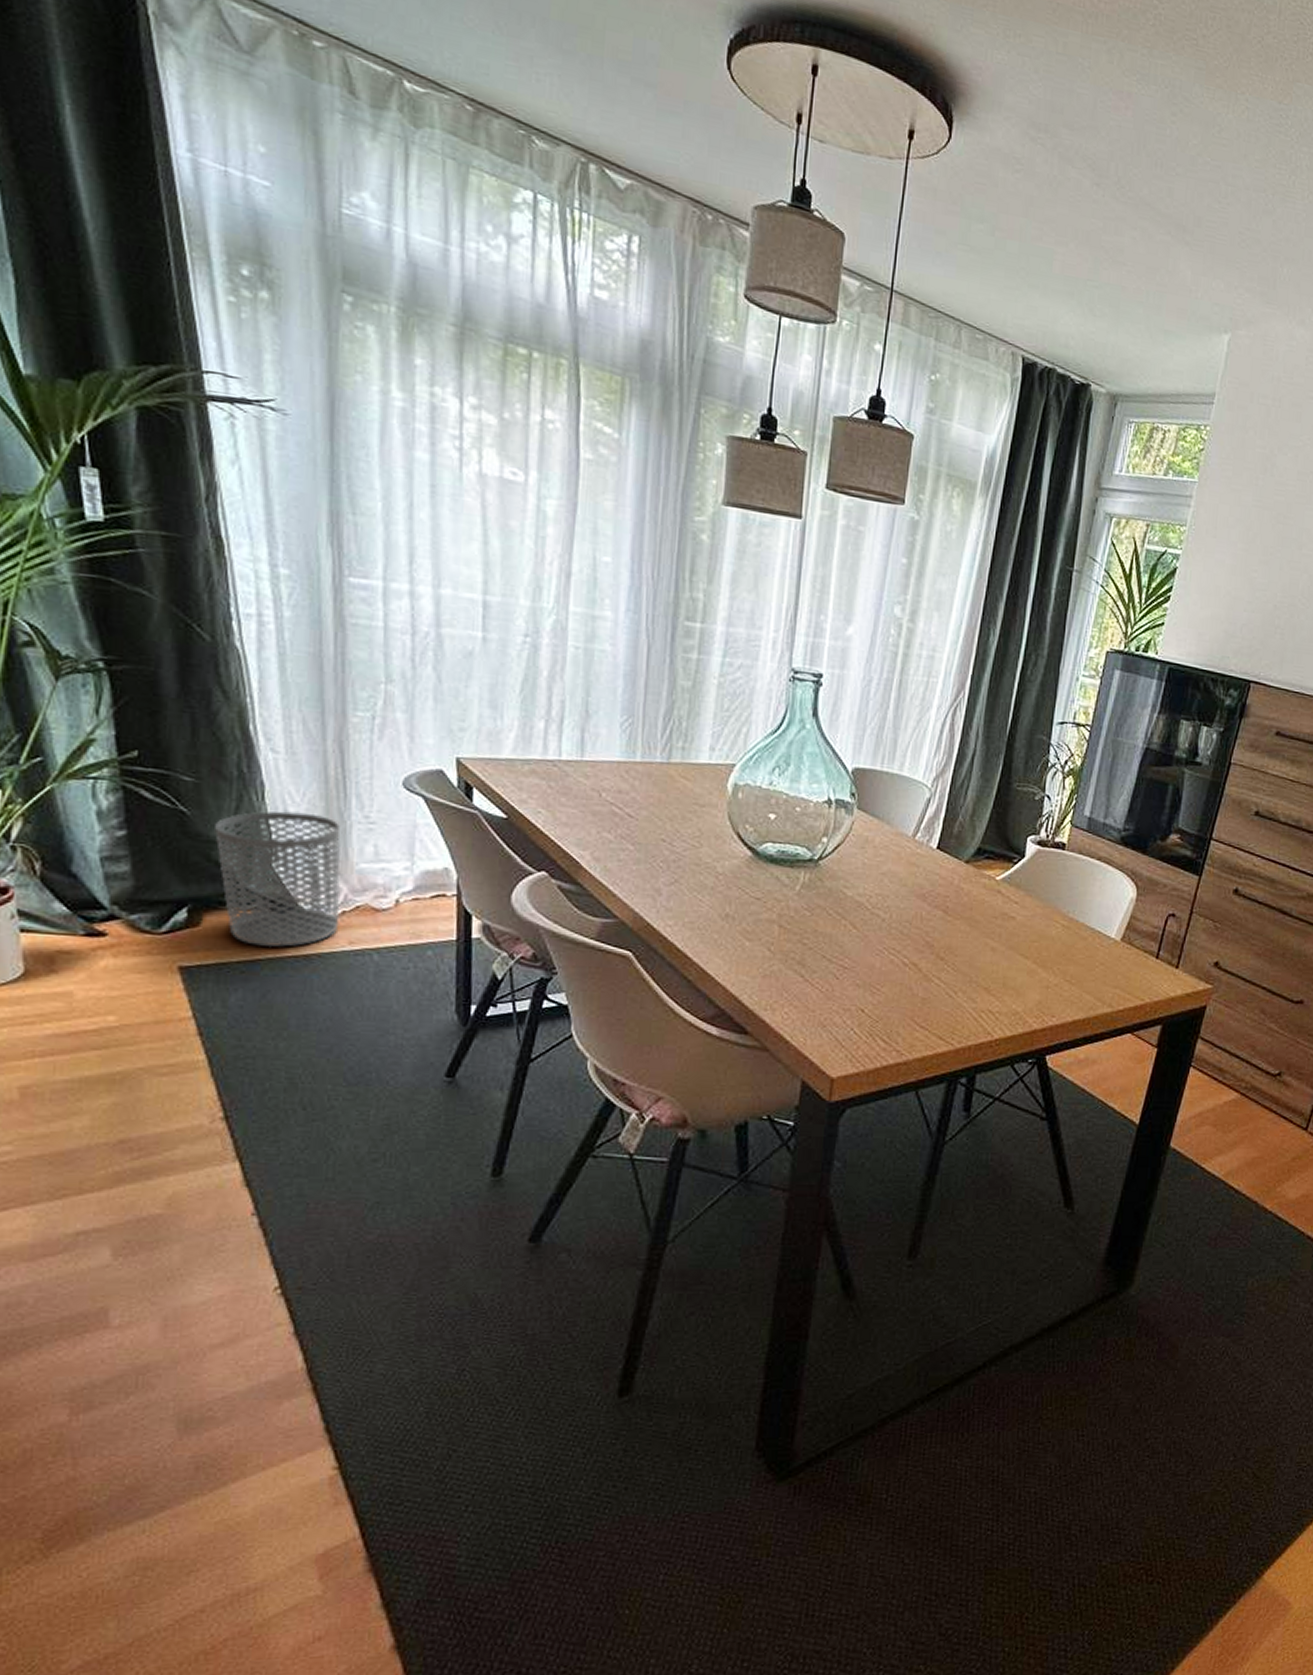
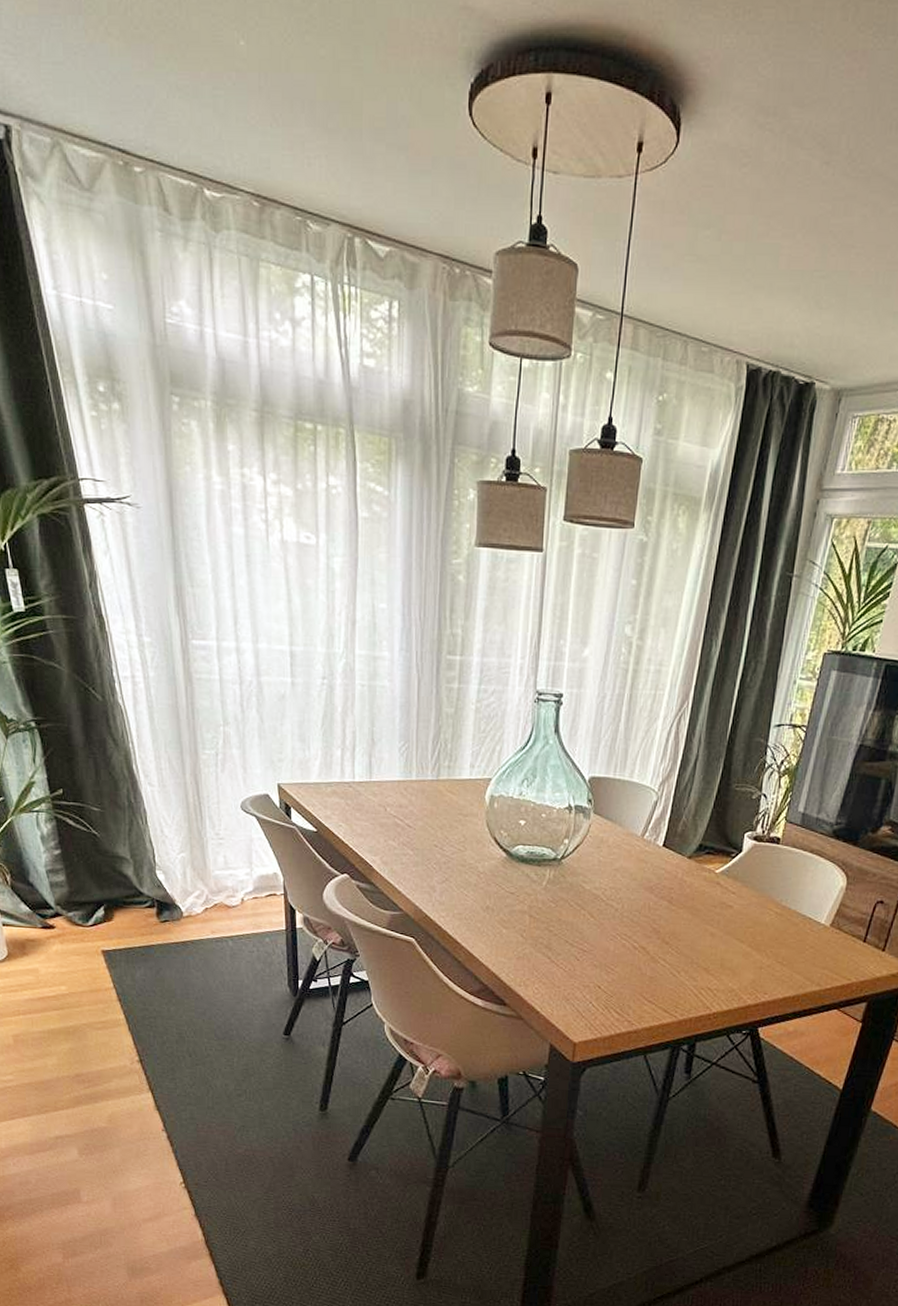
waste bin: present [215,811,342,948] -> none [117,831,204,936]

